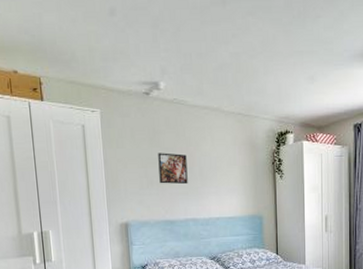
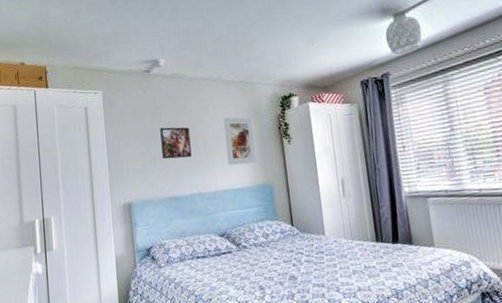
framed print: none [220,148,250,195] -> present [223,117,257,165]

